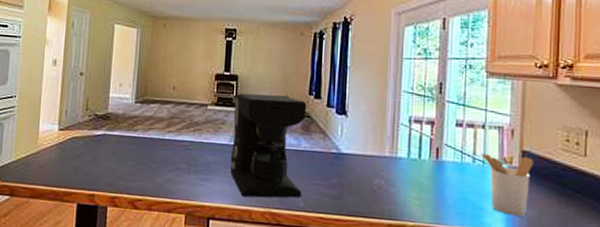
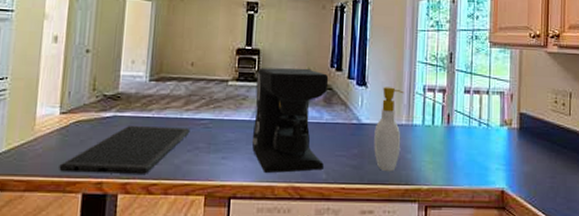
cutting board: none [57,143,172,190] -> present [59,125,190,174]
soap bottle: none [354,116,387,205] -> present [374,87,404,172]
utensil holder: present [481,153,534,216] -> none [486,117,529,173]

